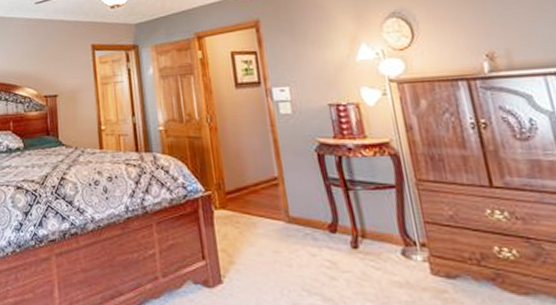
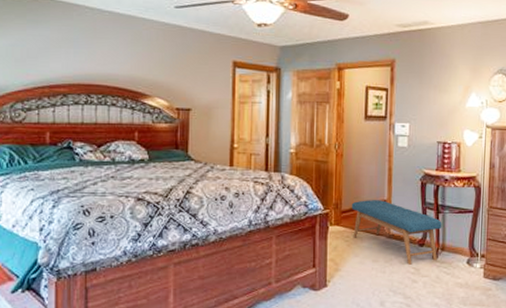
bench: none [235,177,358,257] -> present [351,200,442,265]

